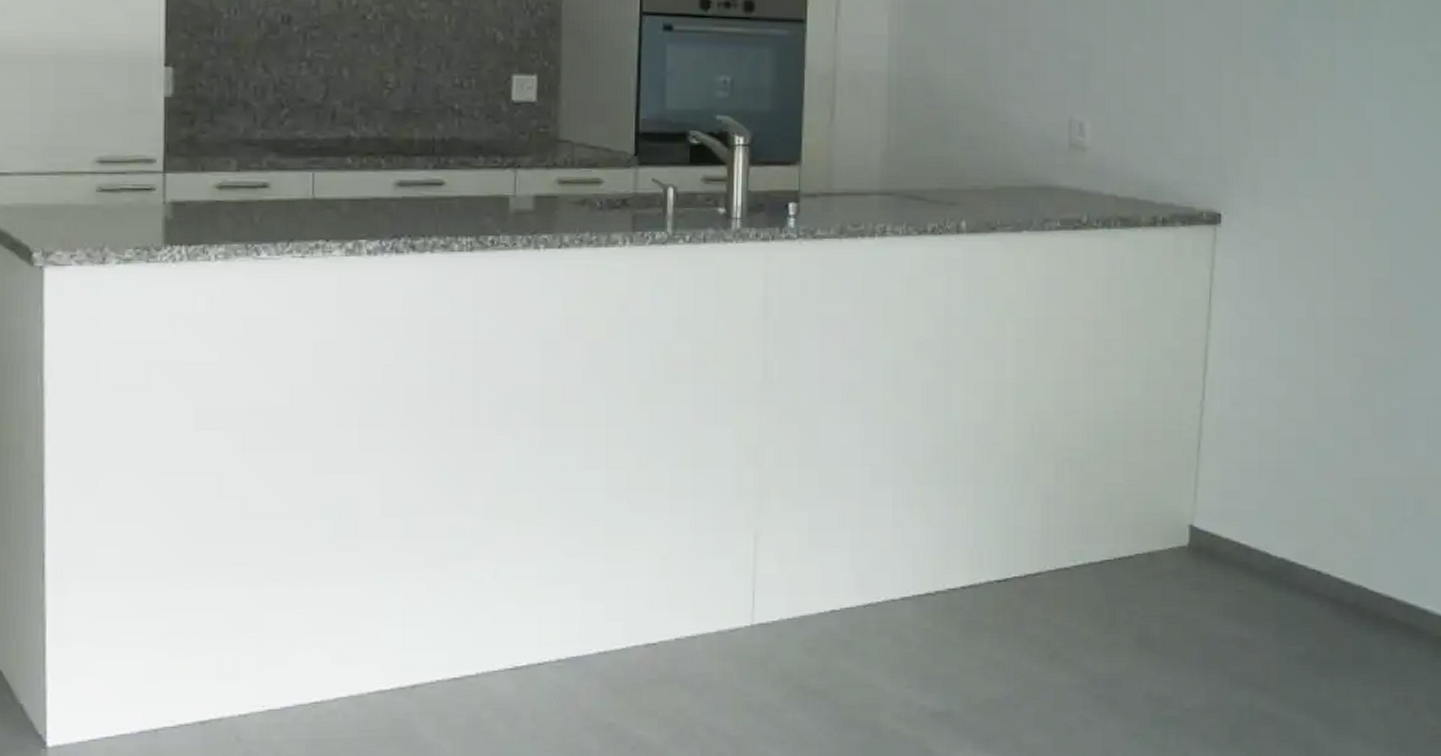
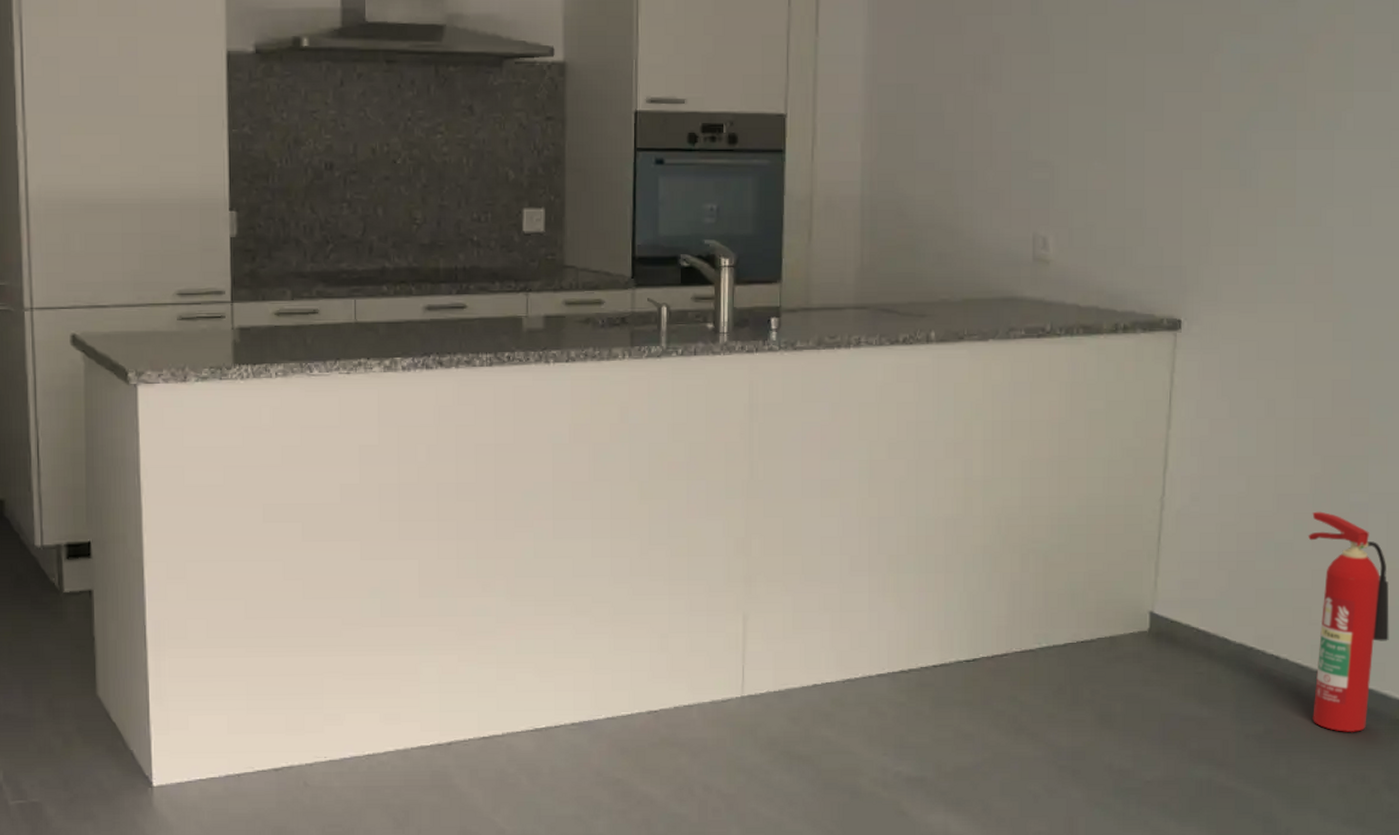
fire extinguisher: none [1349,417,1430,651] -> present [1308,511,1390,732]

